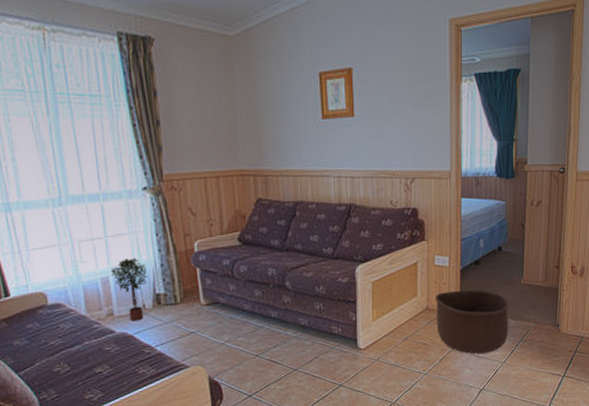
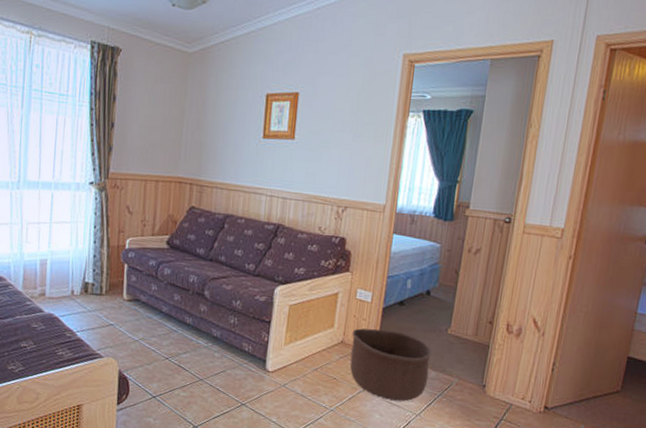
potted tree: present [111,258,149,321] -> none [50,245,81,305]

